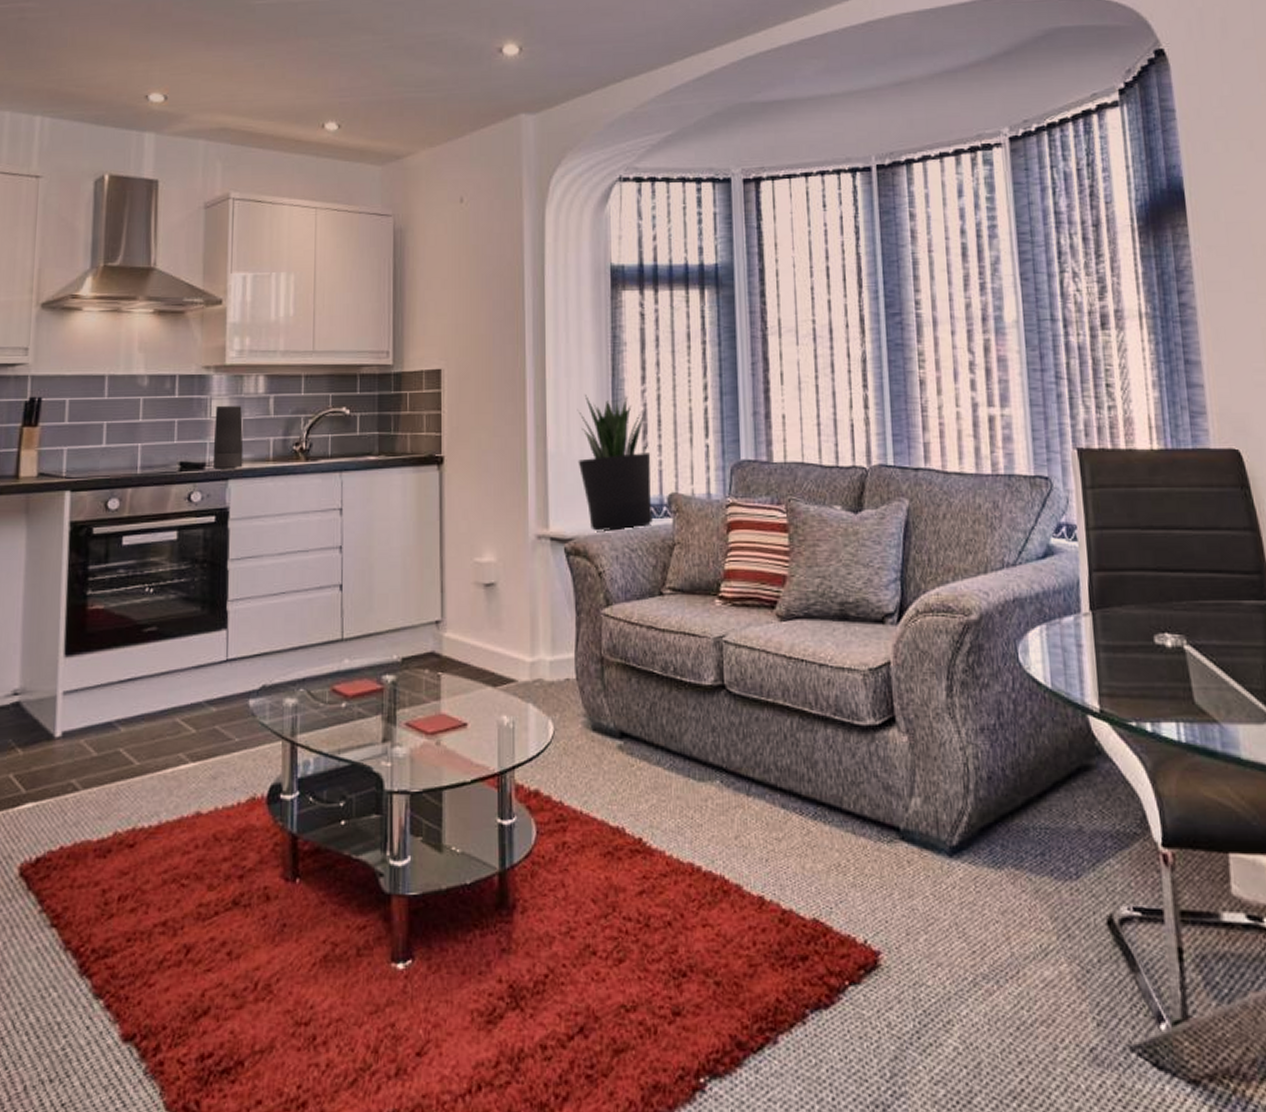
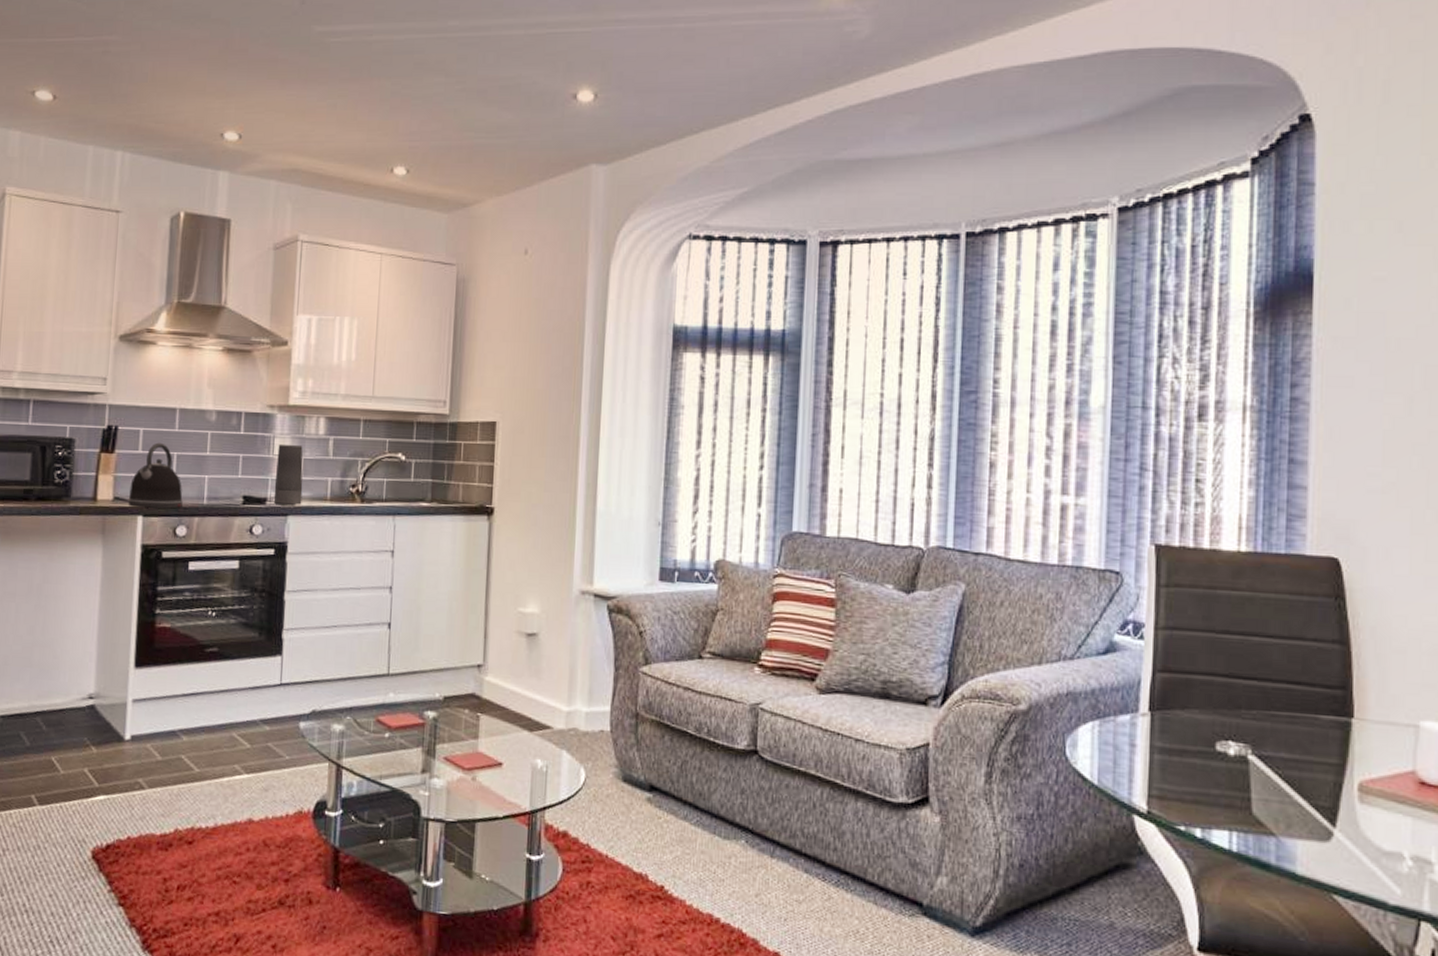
kettle: none [54,412,116,483] -> present [128,442,184,510]
planter: present [577,395,653,531] -> none [626,456,701,592]

